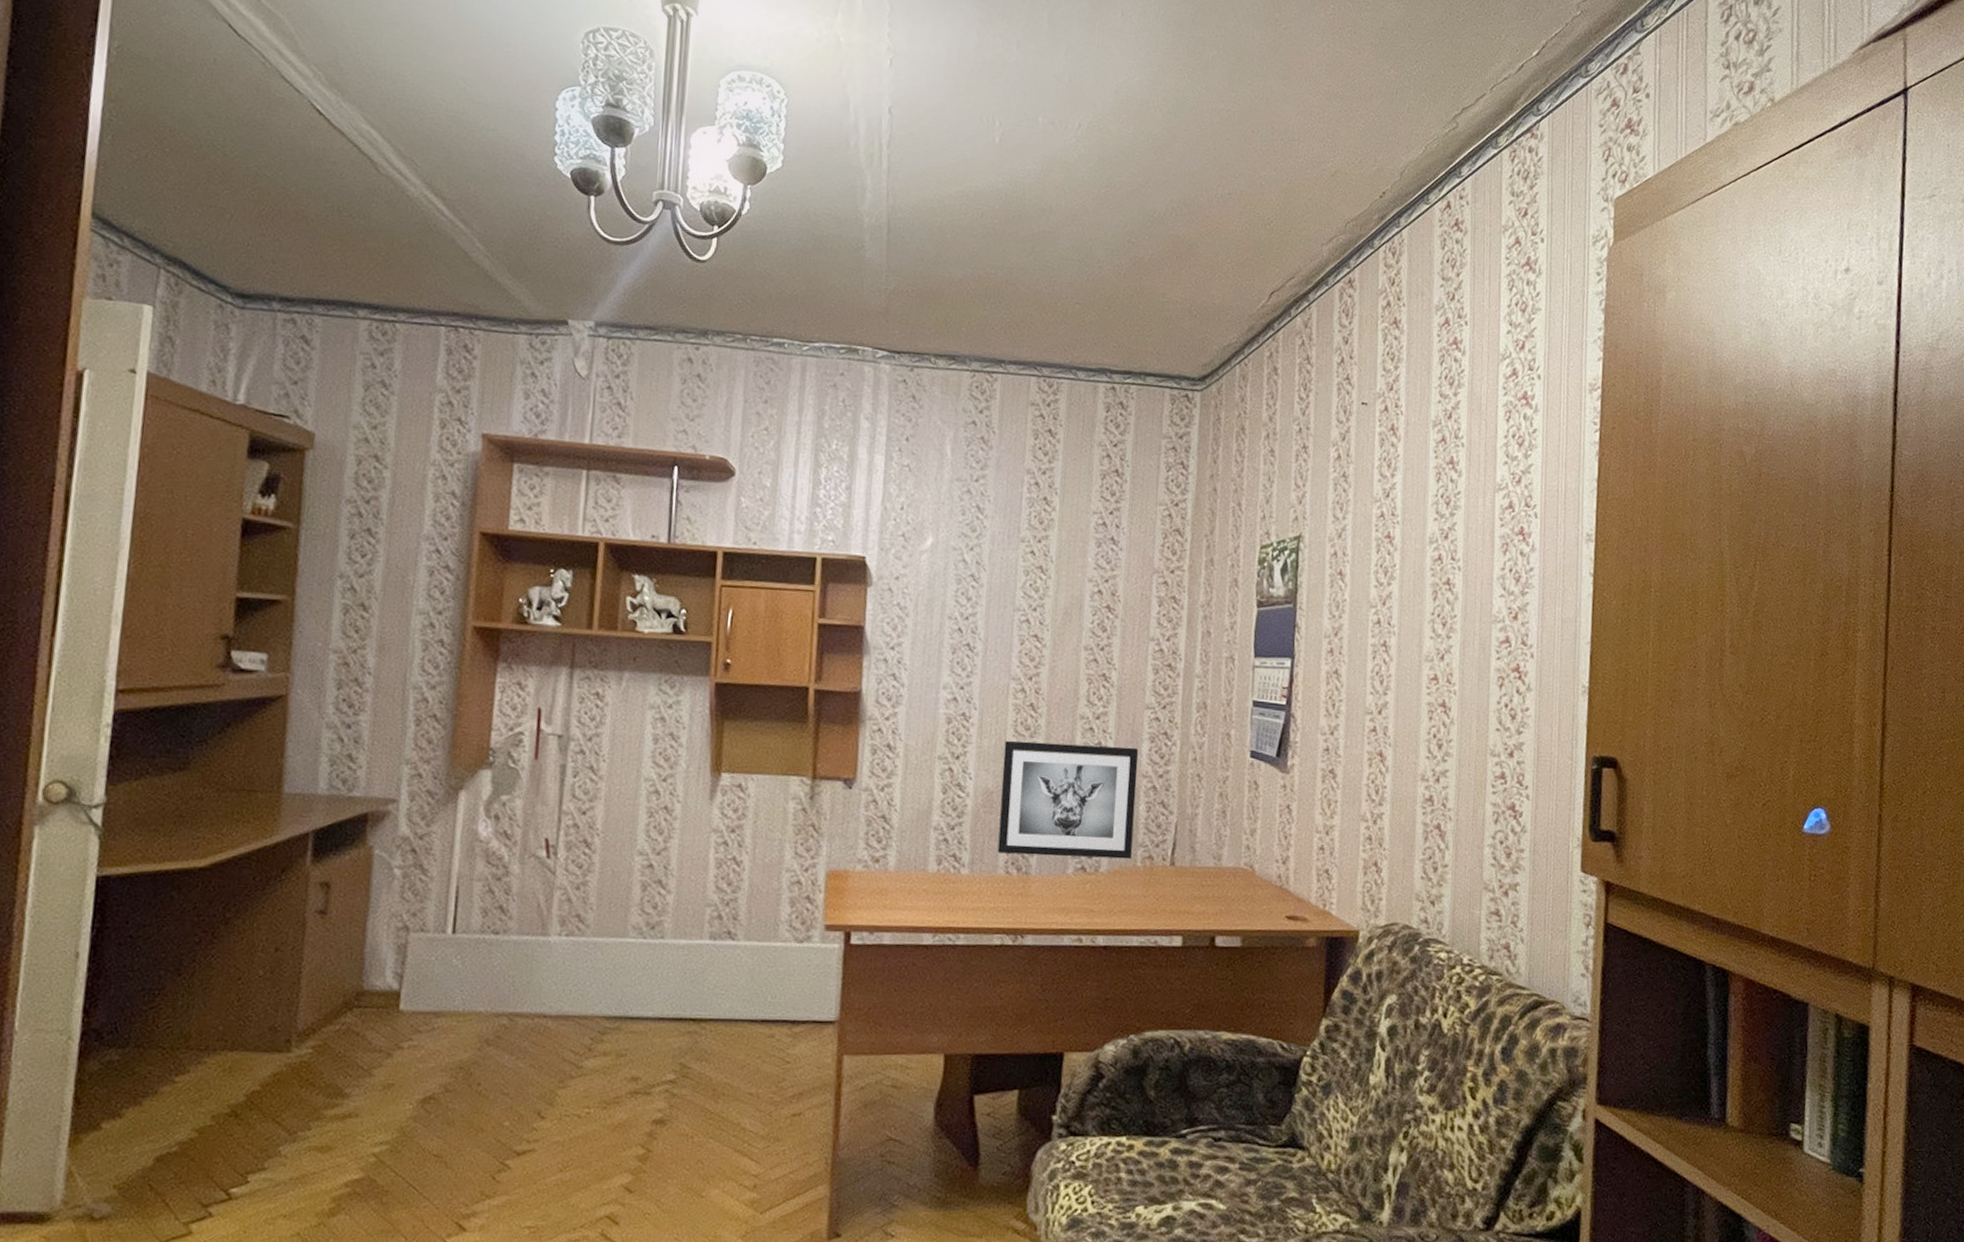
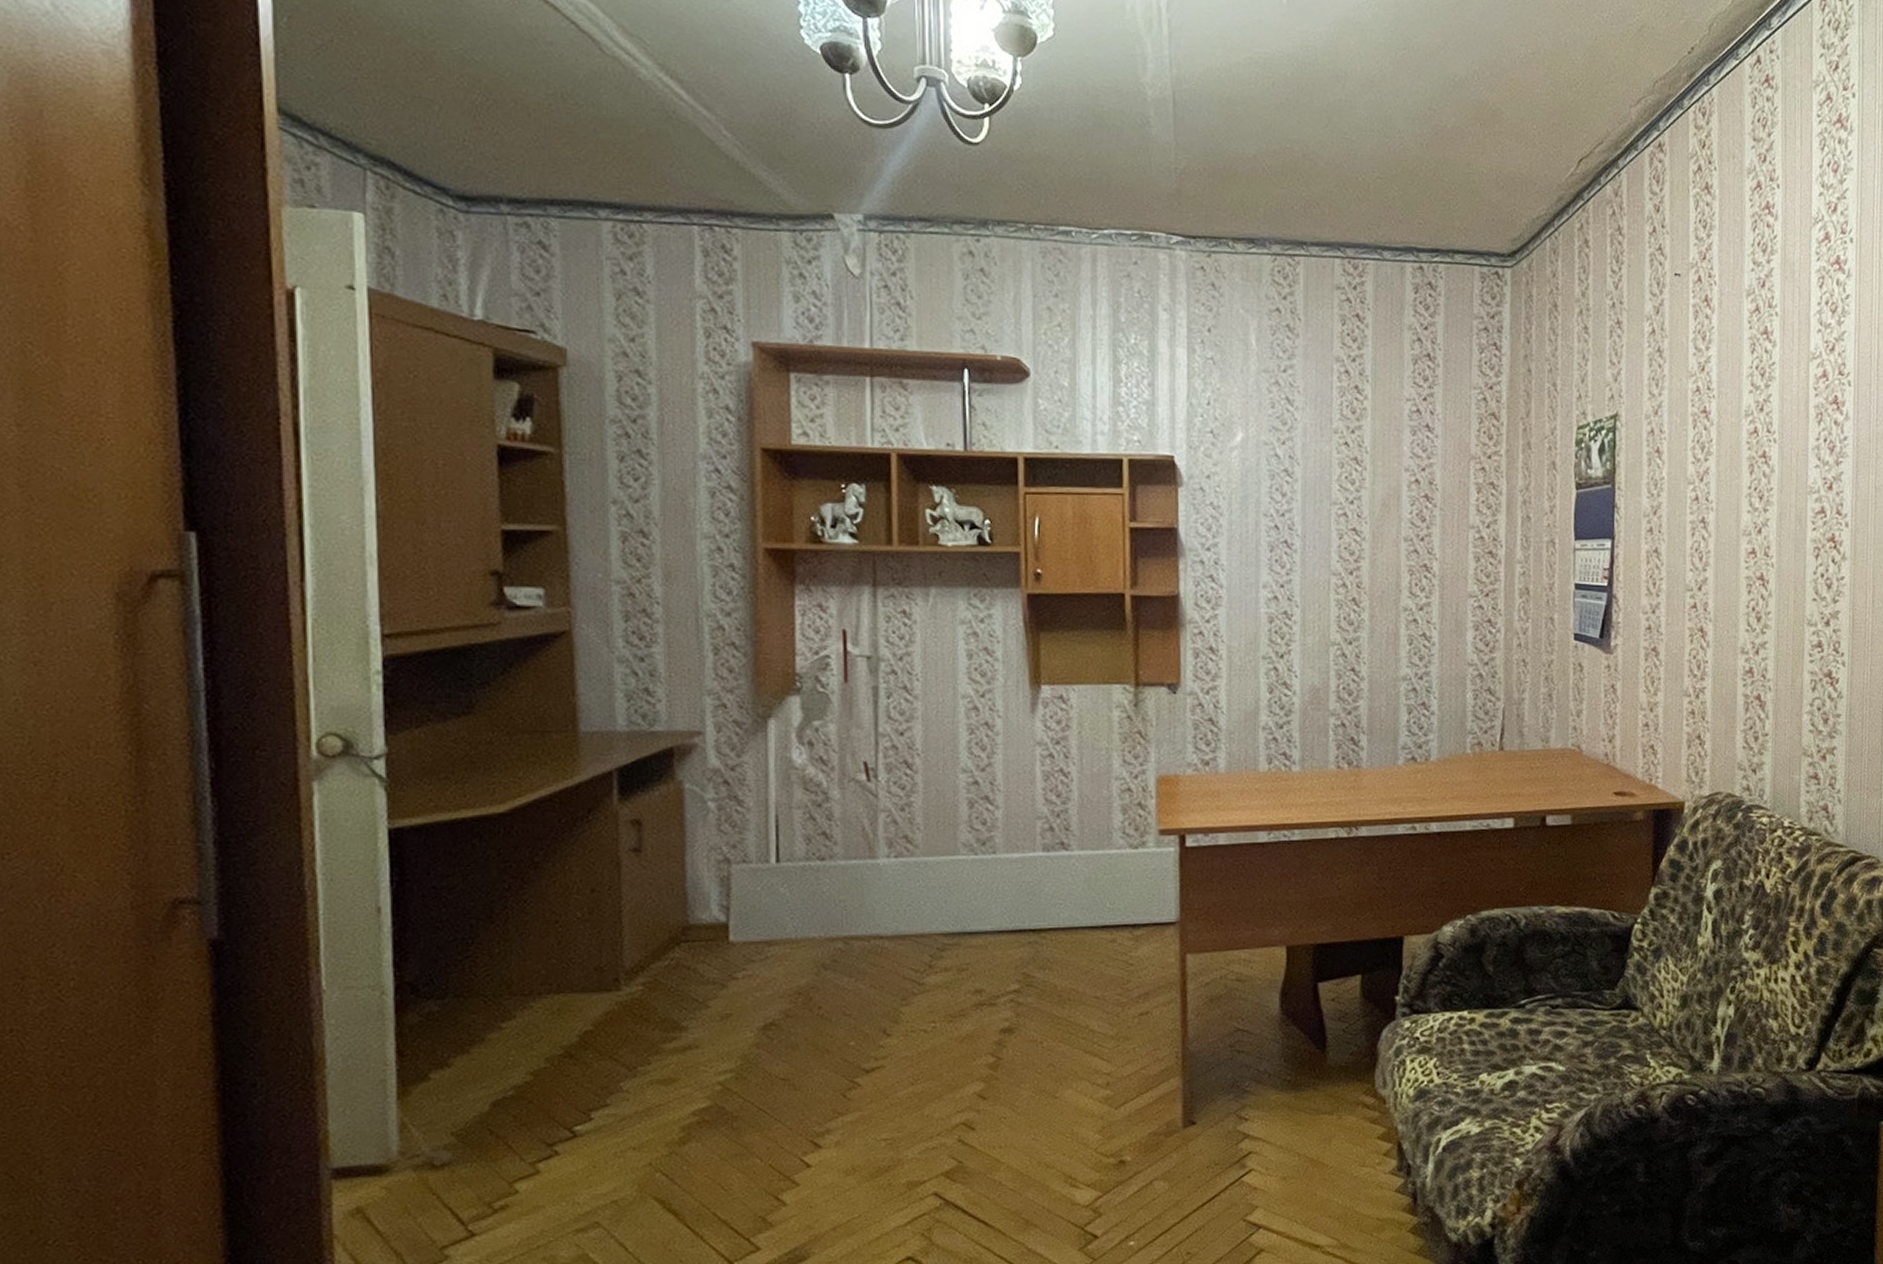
wall art: present [997,740,1139,859] -> none [1327,636,1464,749]

